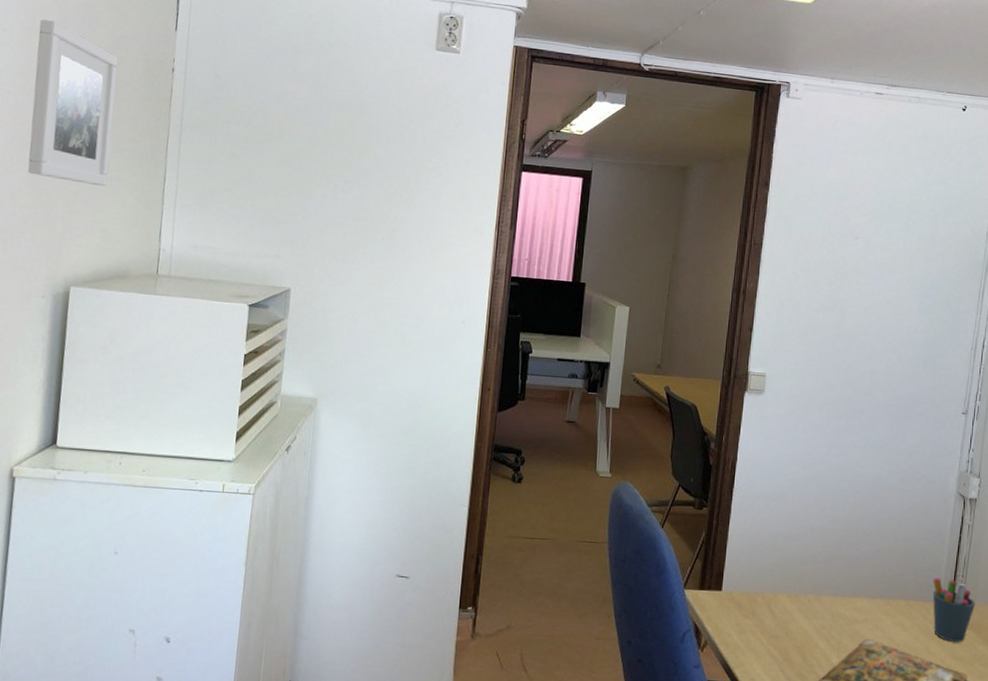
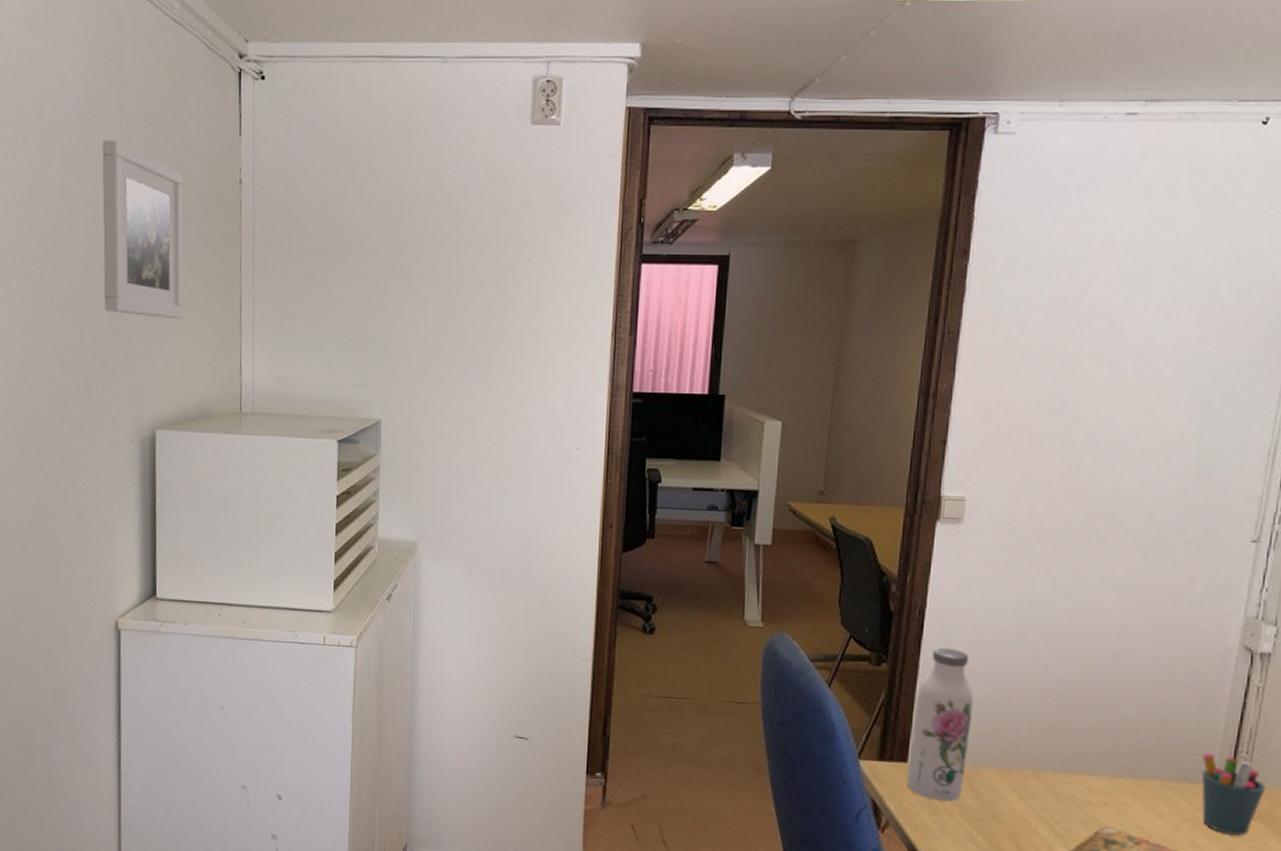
water bottle: none [721,494,772,623] -> present [907,647,974,802]

